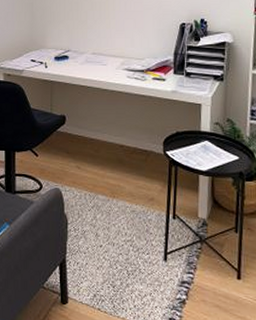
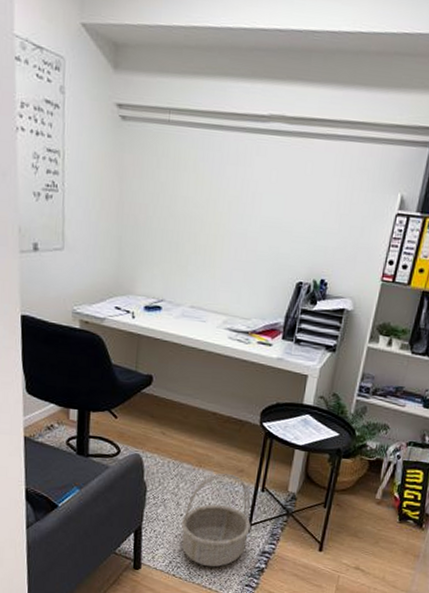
basket: none [101,202,167,300] -> present [181,473,251,567]

